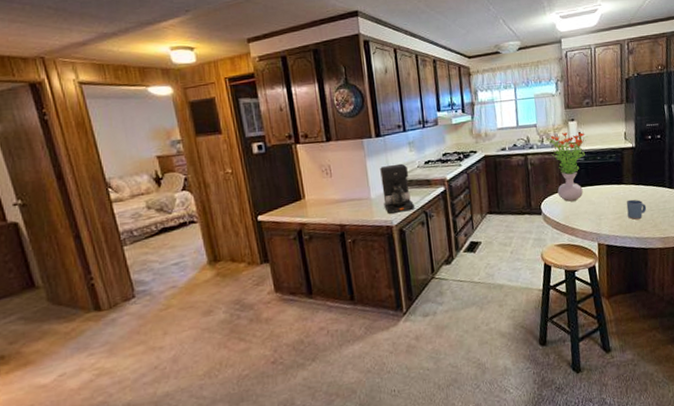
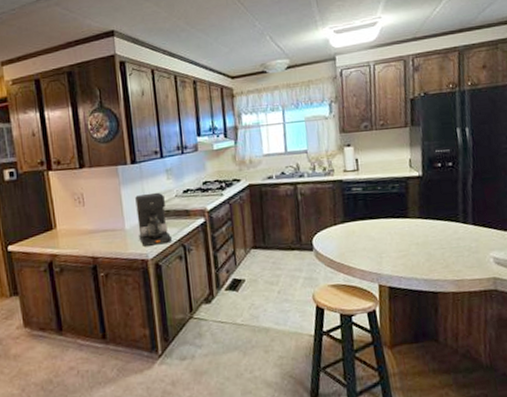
flower arrangement: present [547,132,588,202] -> none [319,159,367,237]
mug: present [626,199,647,220] -> none [411,235,437,259]

